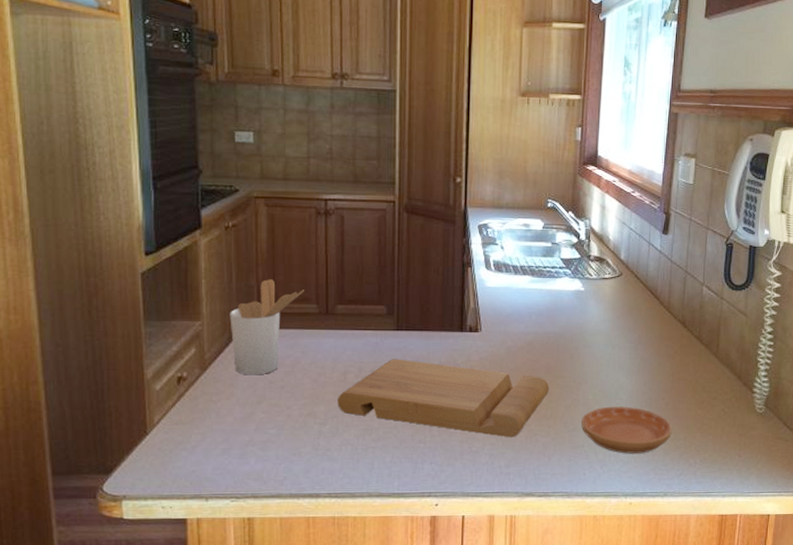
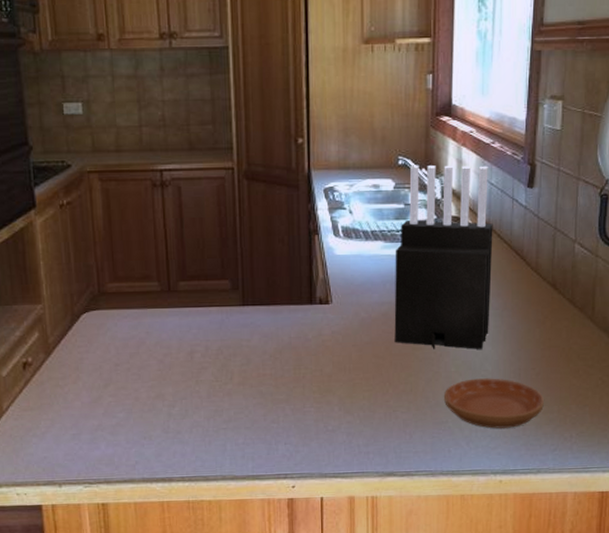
utensil holder: present [230,279,305,375] -> none [70,258,145,359]
cutting board: present [338,359,550,438] -> none [185,336,408,415]
knife block: none [538,208,631,380] -> present [394,165,493,350]

